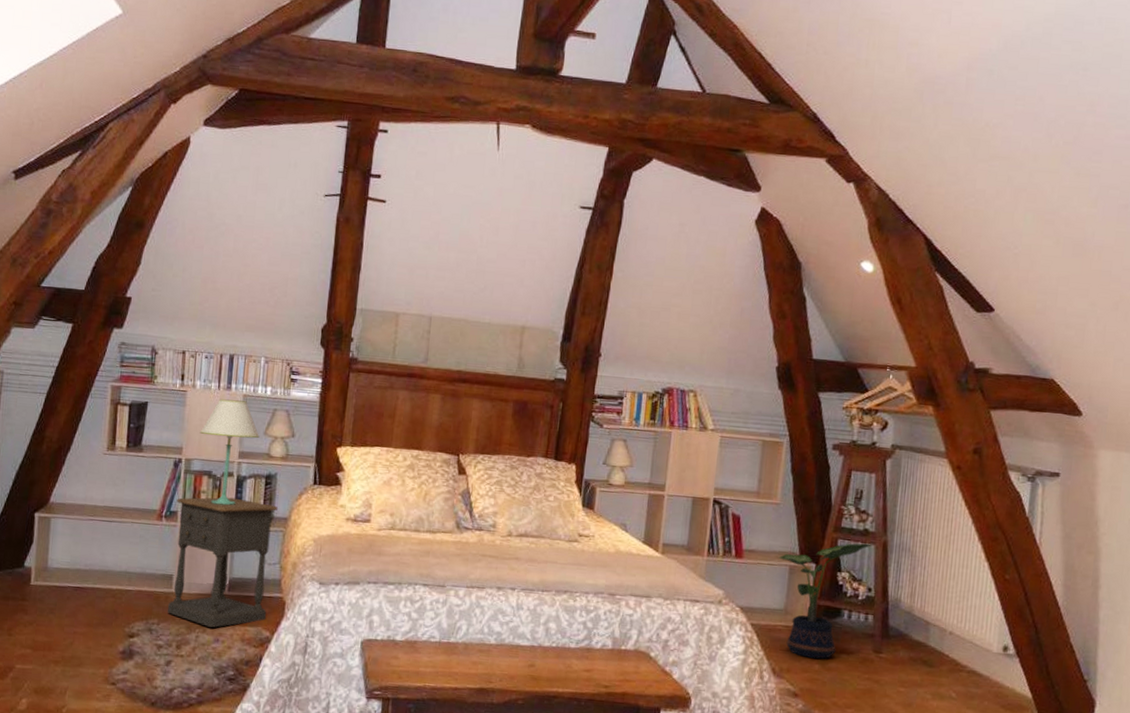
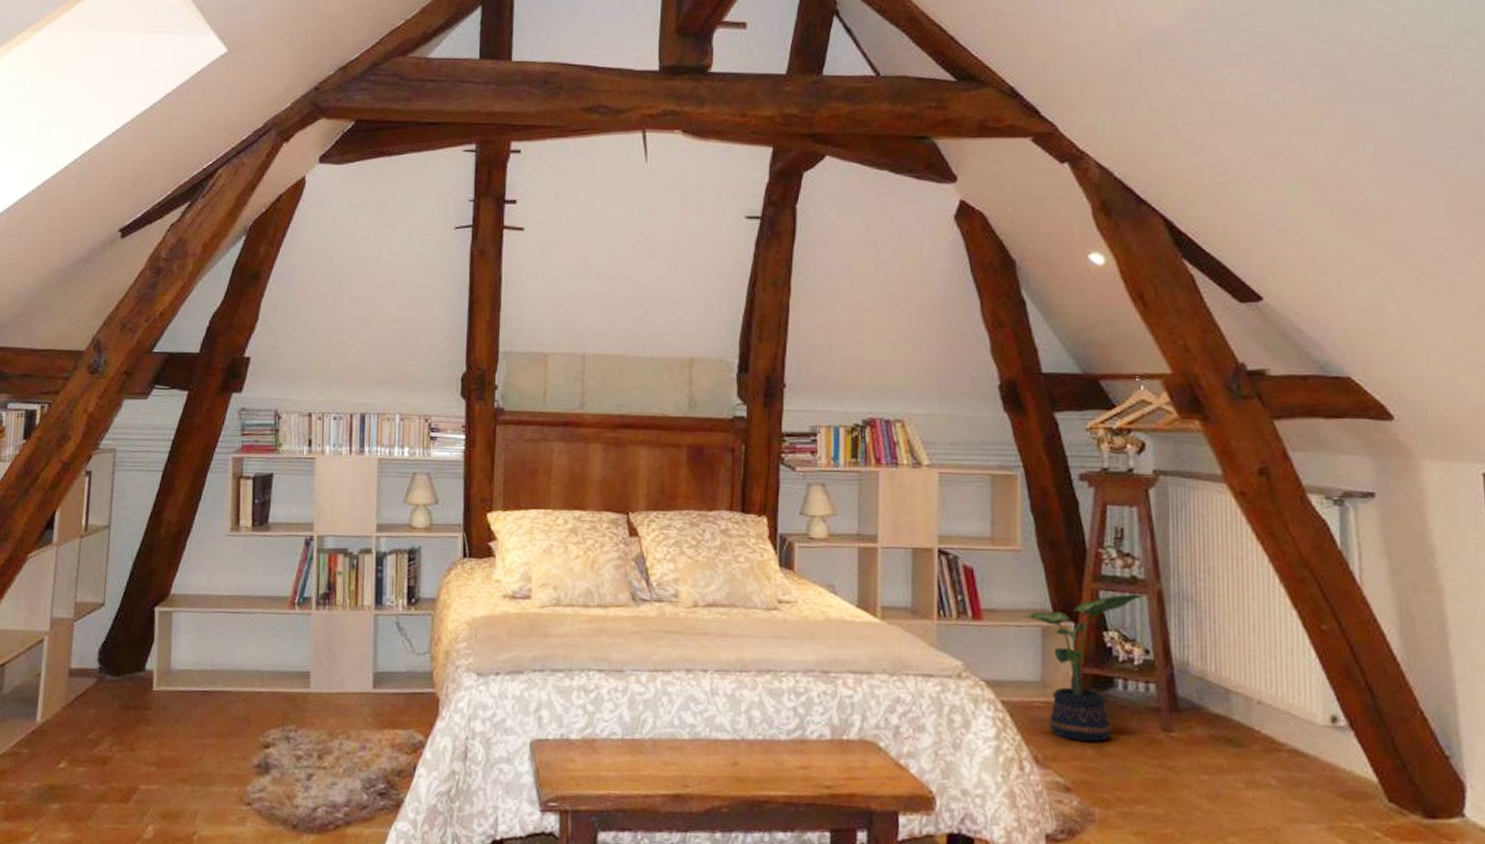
nightstand: present [168,497,278,628] -> none [306,578,424,732]
table lamp: present [199,399,260,506] -> none [332,465,399,588]

